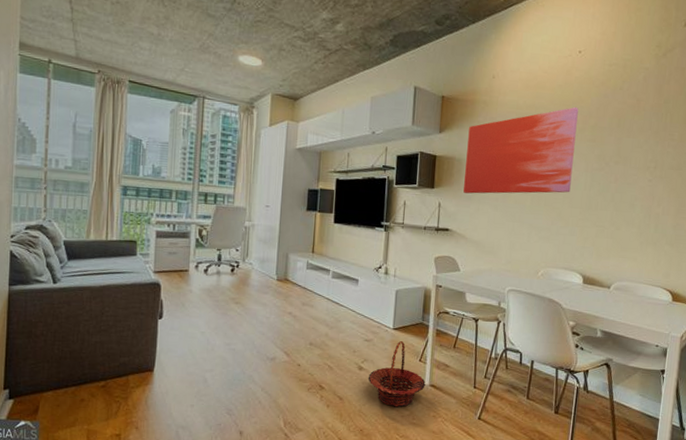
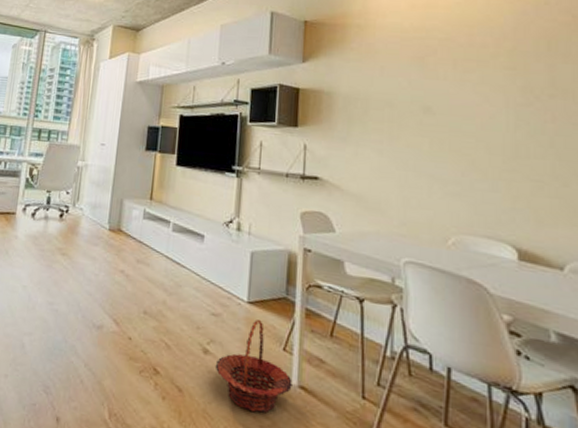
wall art: present [463,107,579,194] -> none [336,28,487,135]

